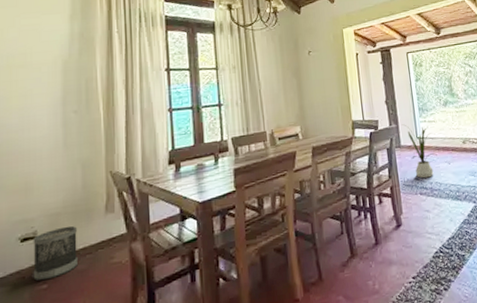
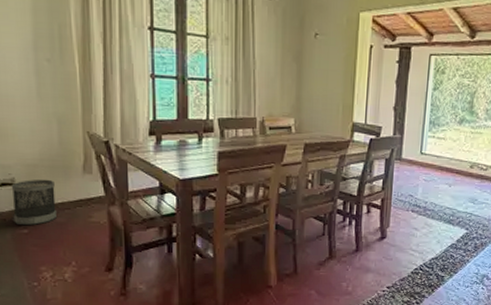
house plant: present [402,124,437,179] -> none [407,136,439,197]

